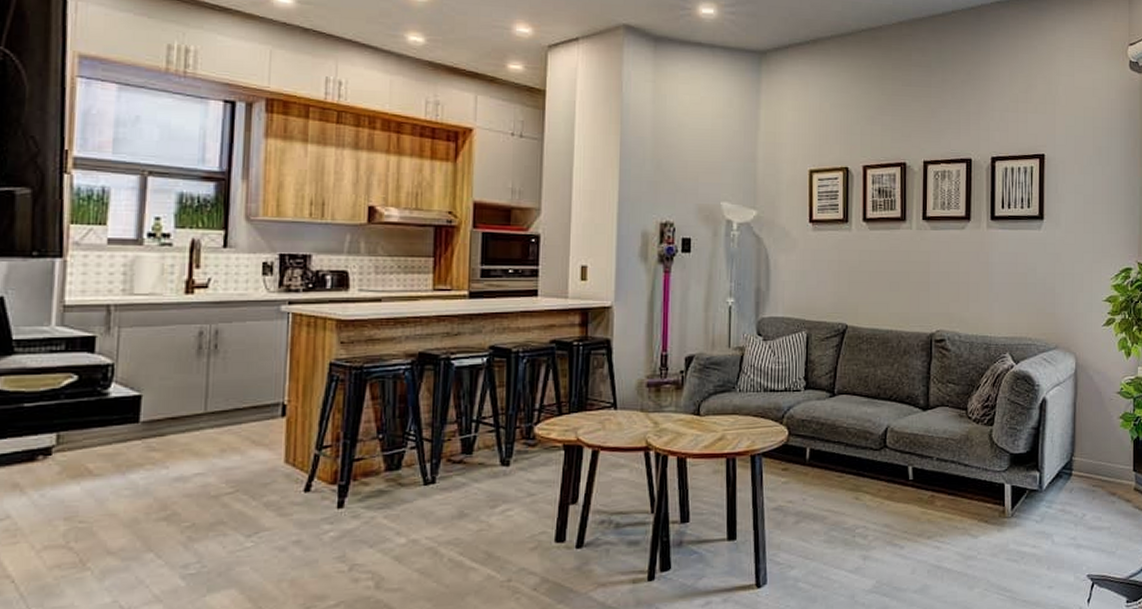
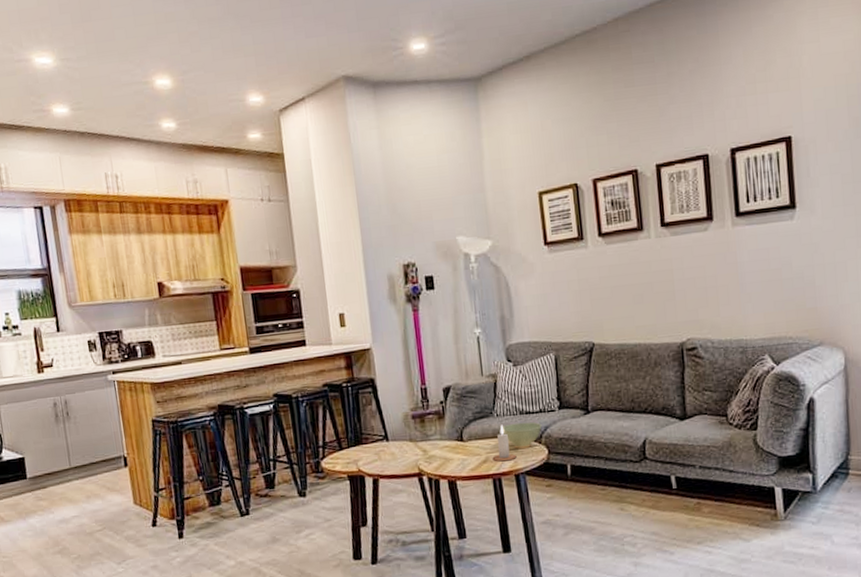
candle: none [729,401,755,440] -> present [492,424,517,462]
bowl: none [743,400,785,429] -> present [502,422,542,449]

